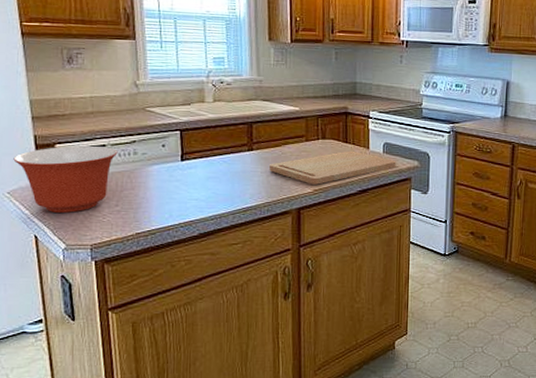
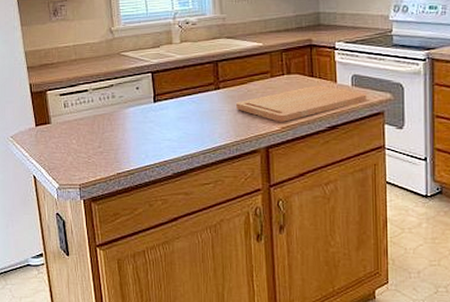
mixing bowl: present [13,145,118,213] -> none [14,91,99,154]

